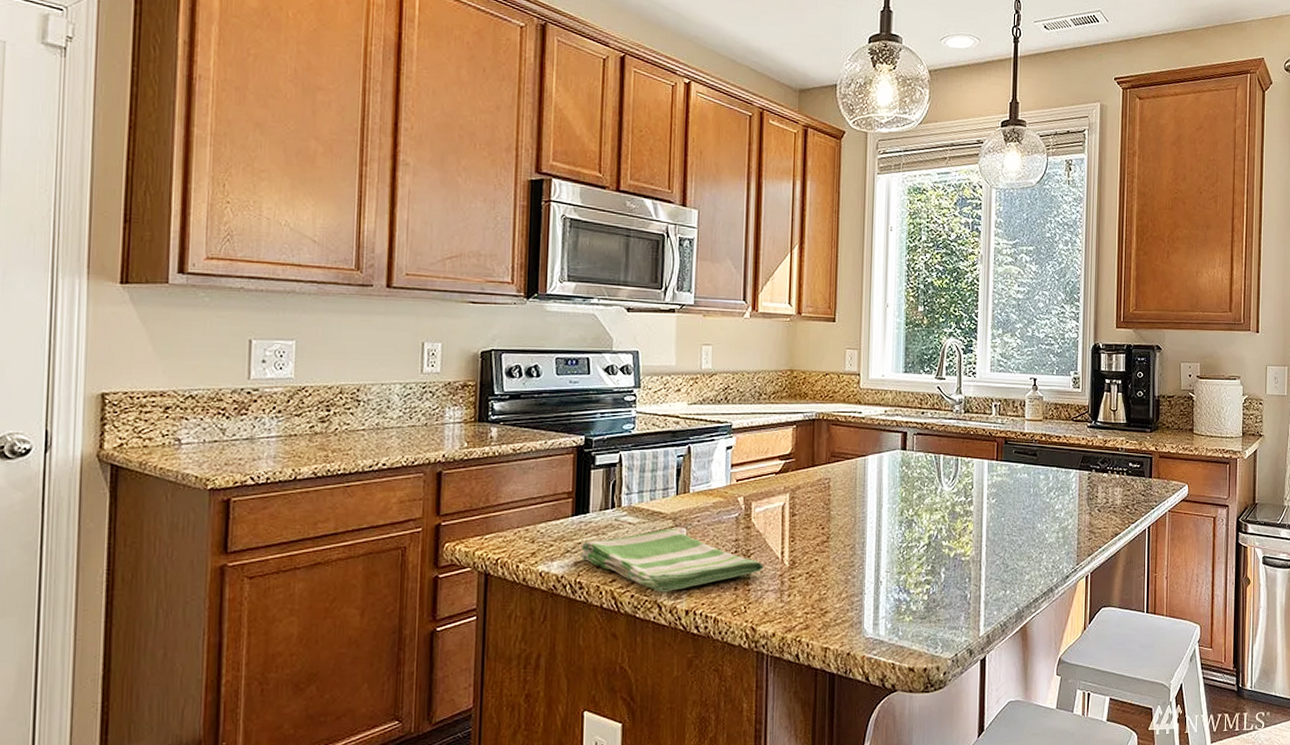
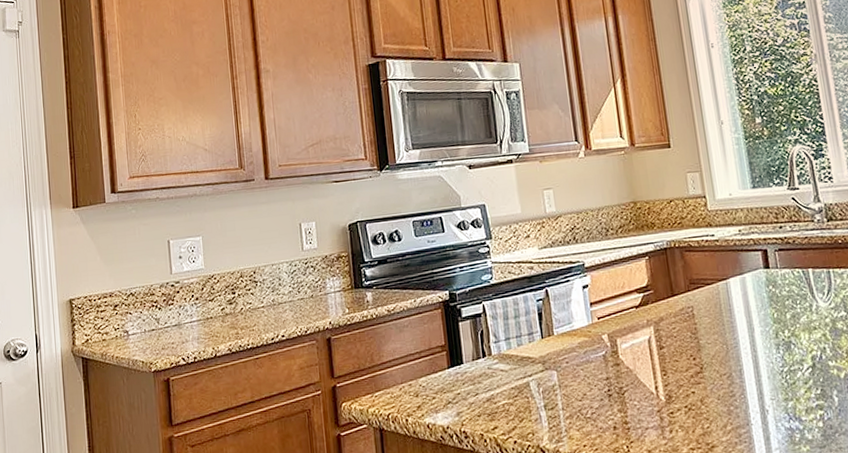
dish towel: present [580,528,763,593] -> none [461,371,640,437]

